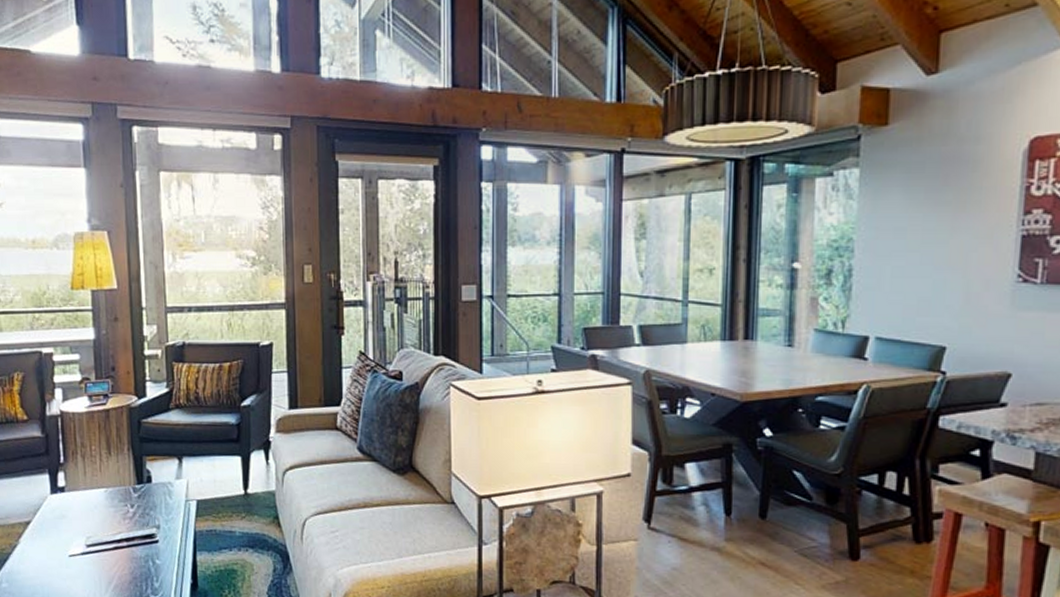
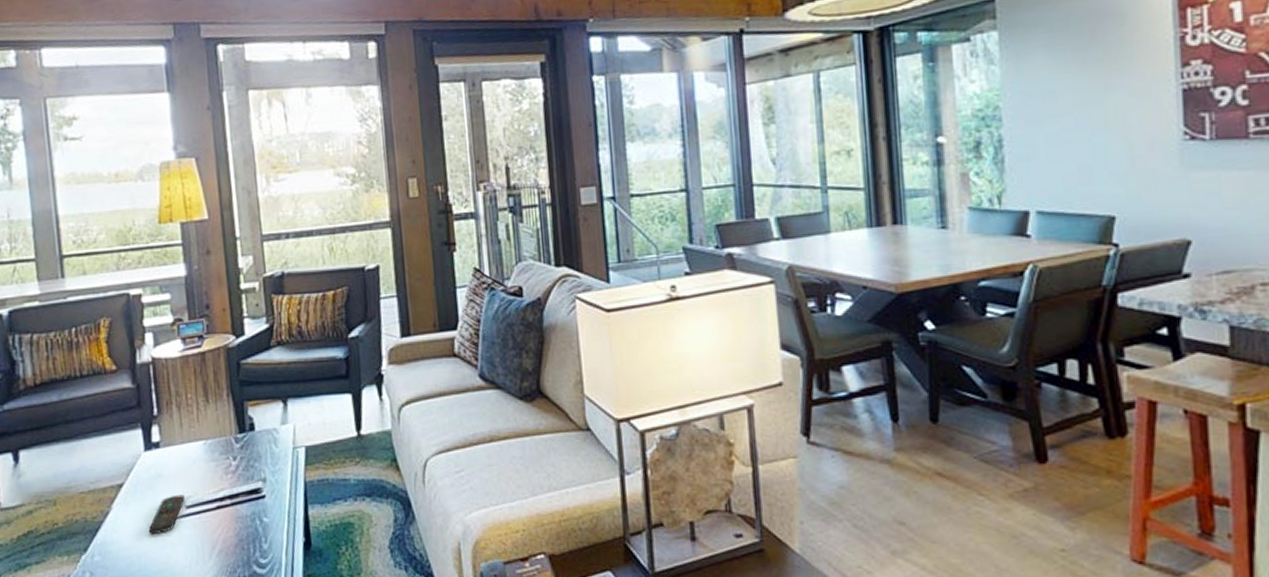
remote control: none [52,534,86,568] -> present [148,494,185,535]

